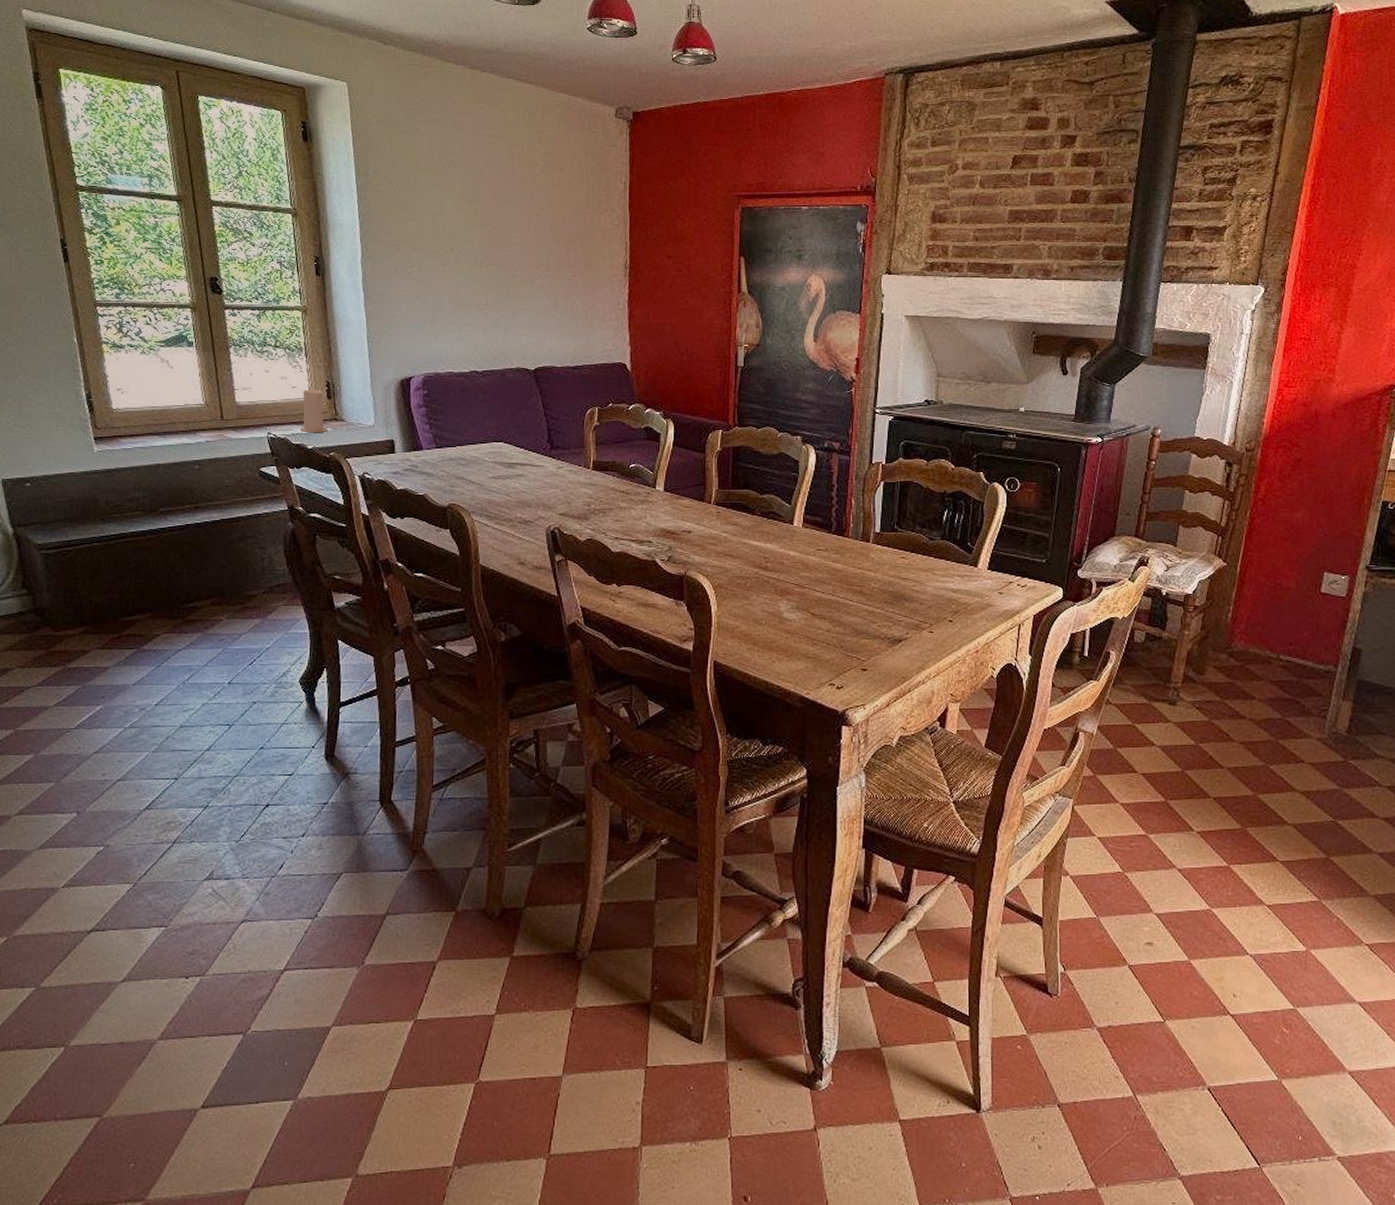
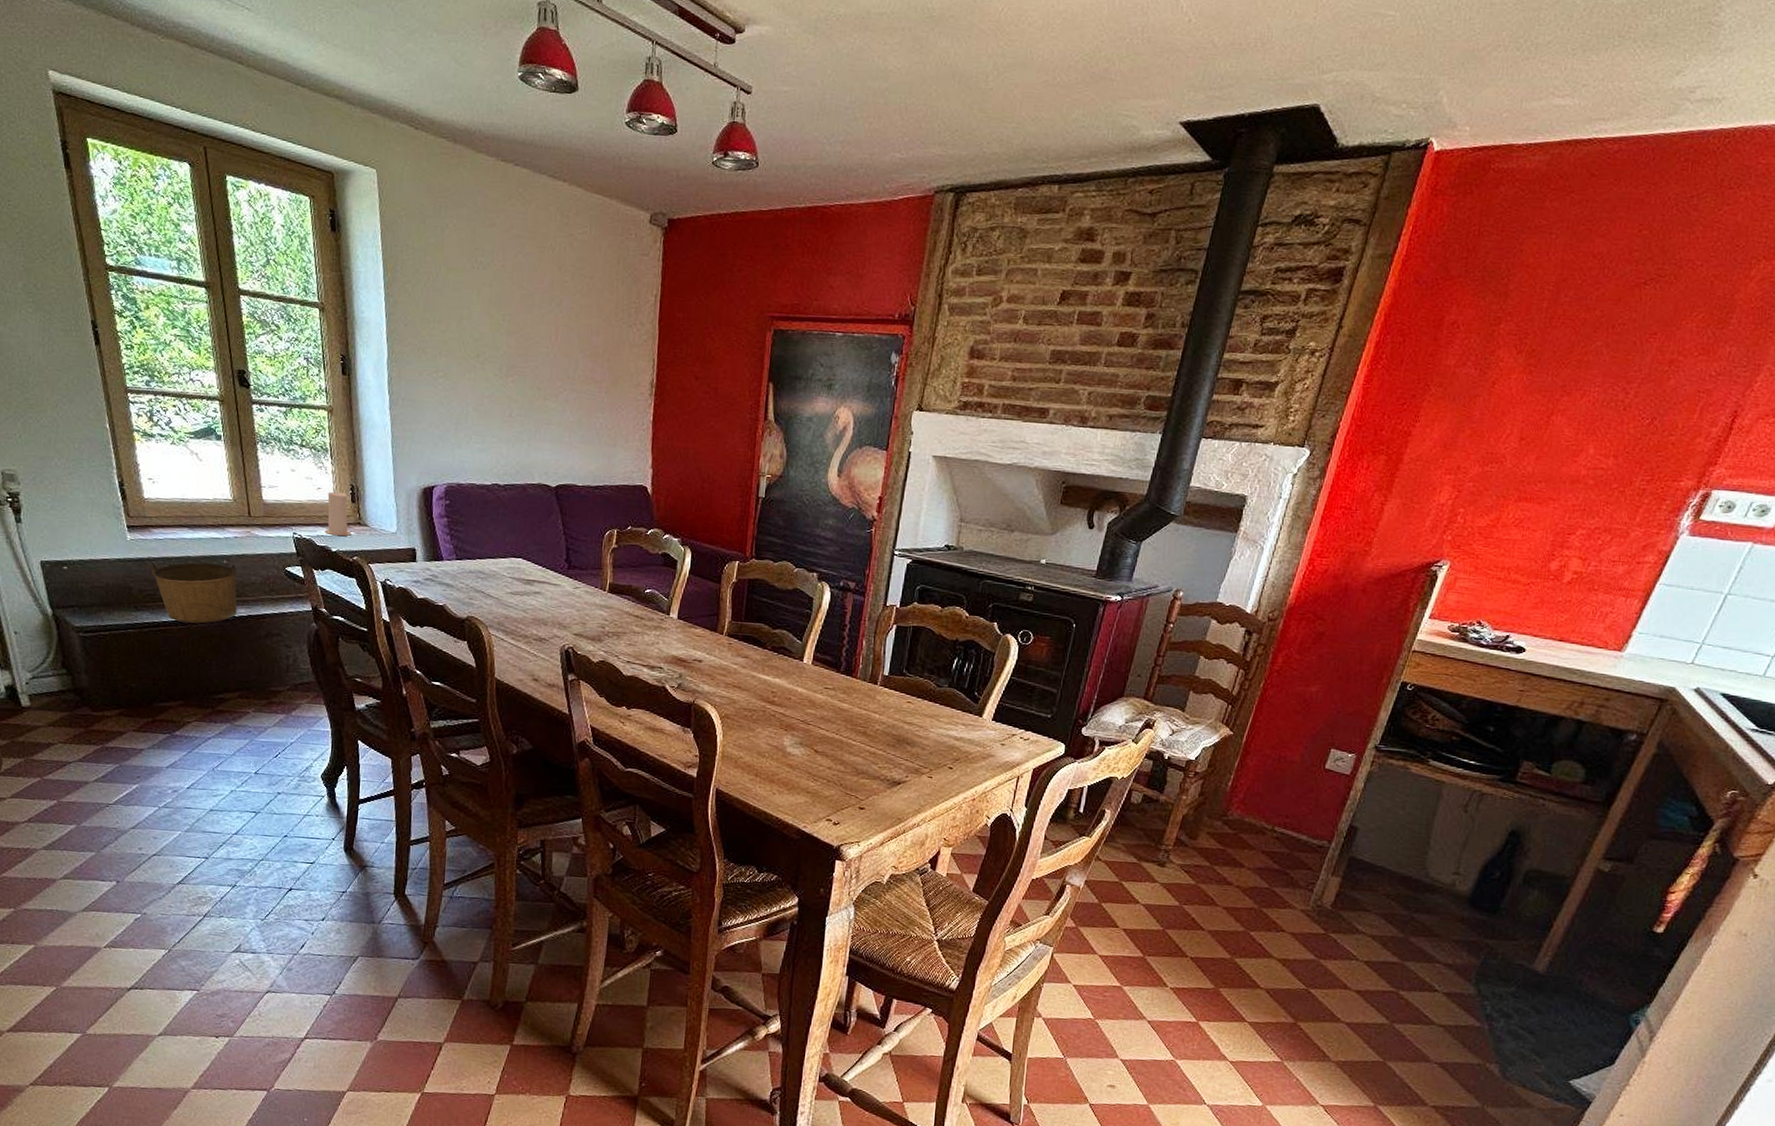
basket: none [119,469,210,532] -> present [151,562,238,624]

